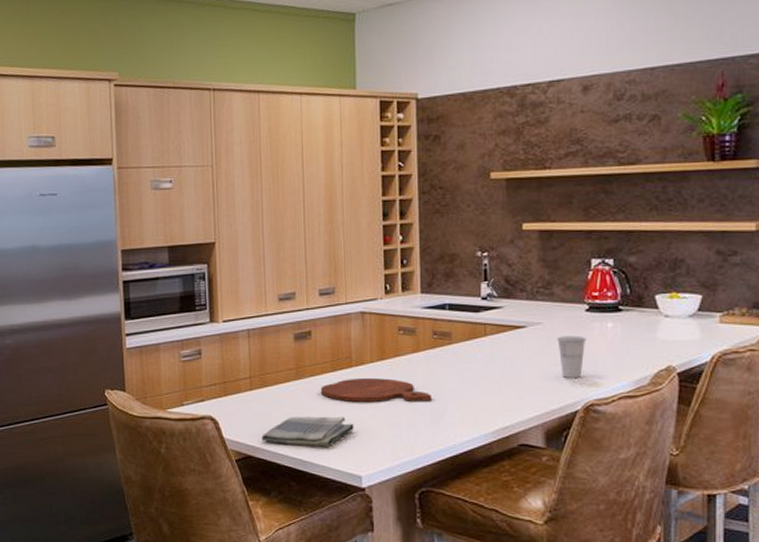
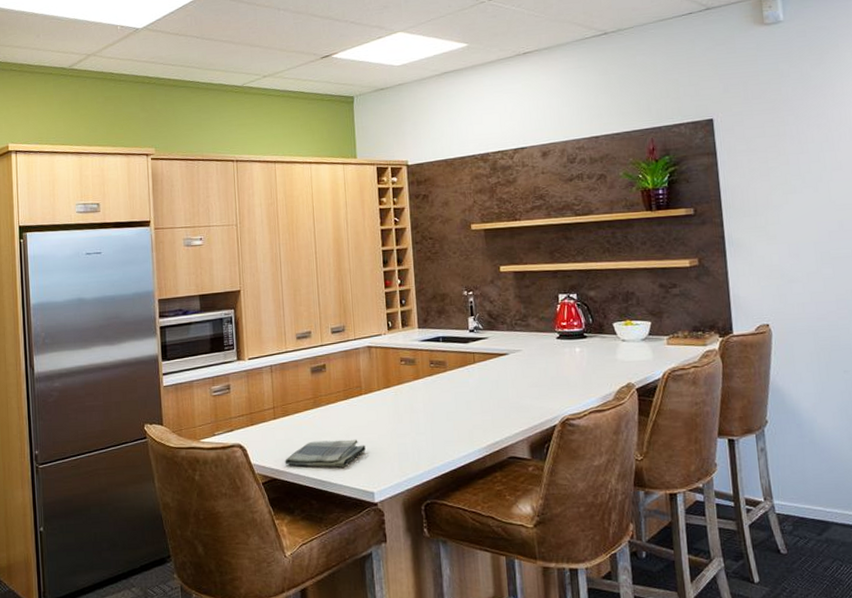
cutting board: present [320,377,433,402] -> none [335,403,432,426]
cup: present [557,335,587,378] -> none [534,360,559,397]

